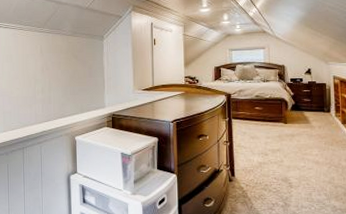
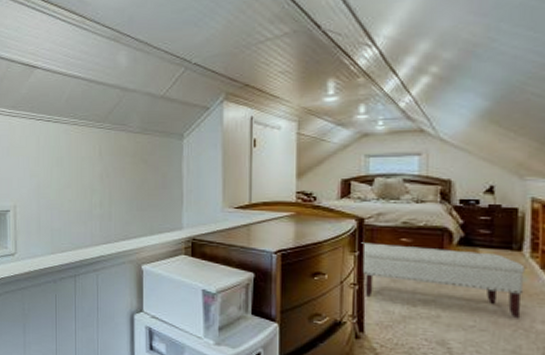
bench: none [230,111,333,159] -> present [361,242,525,319]

